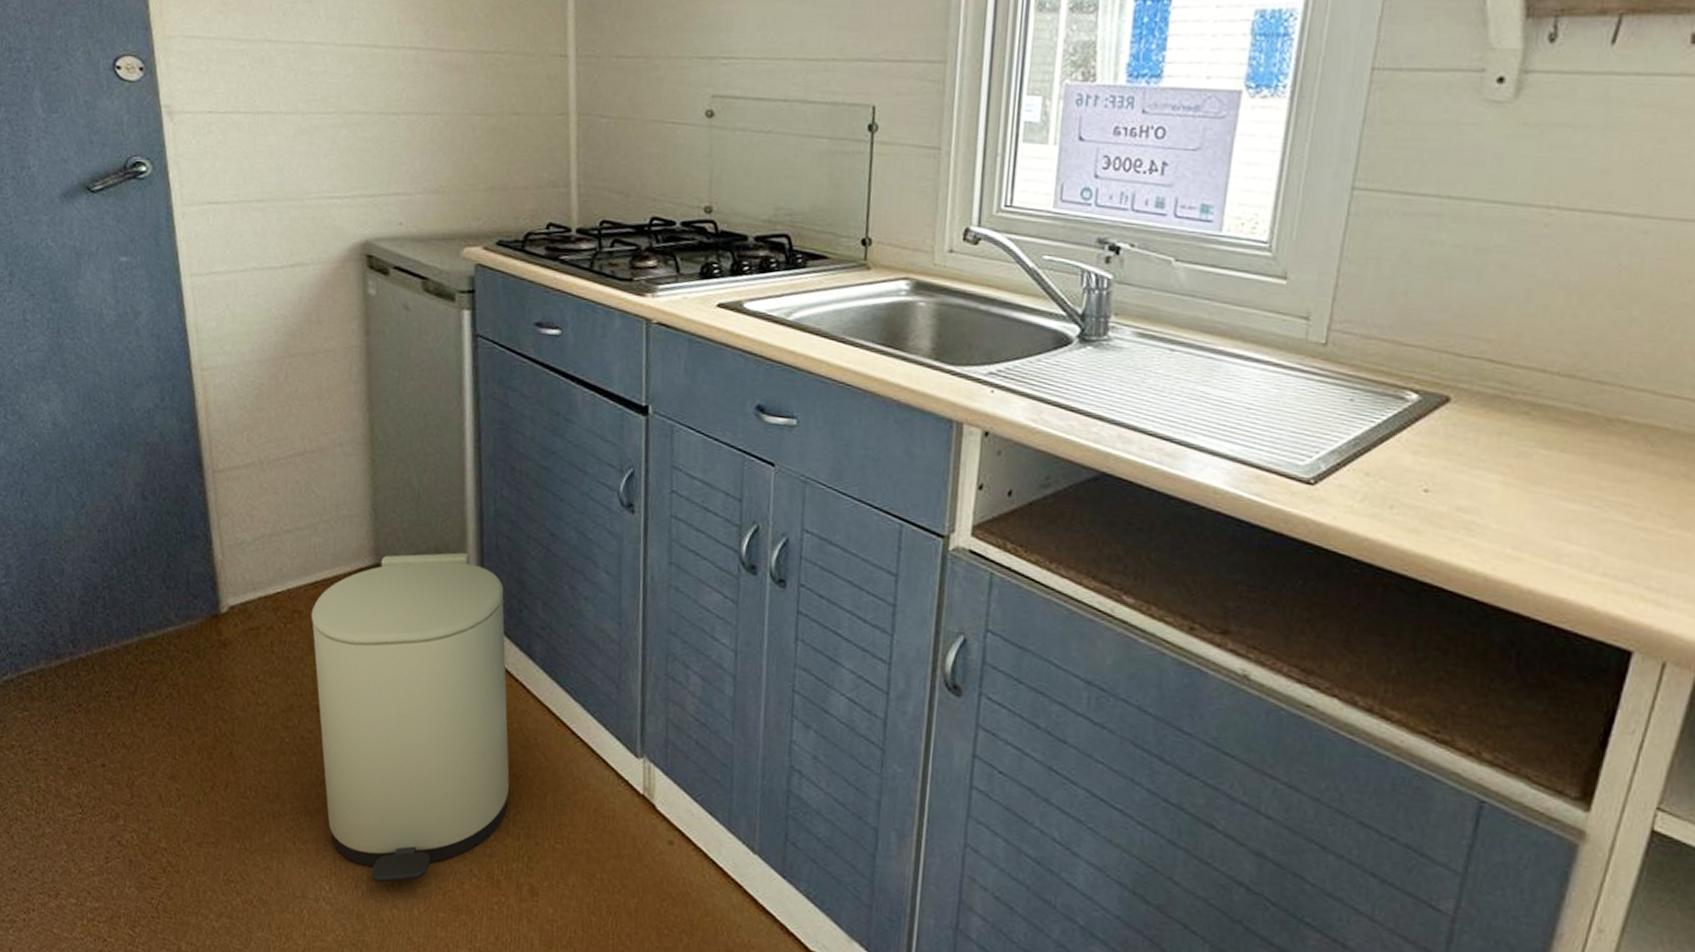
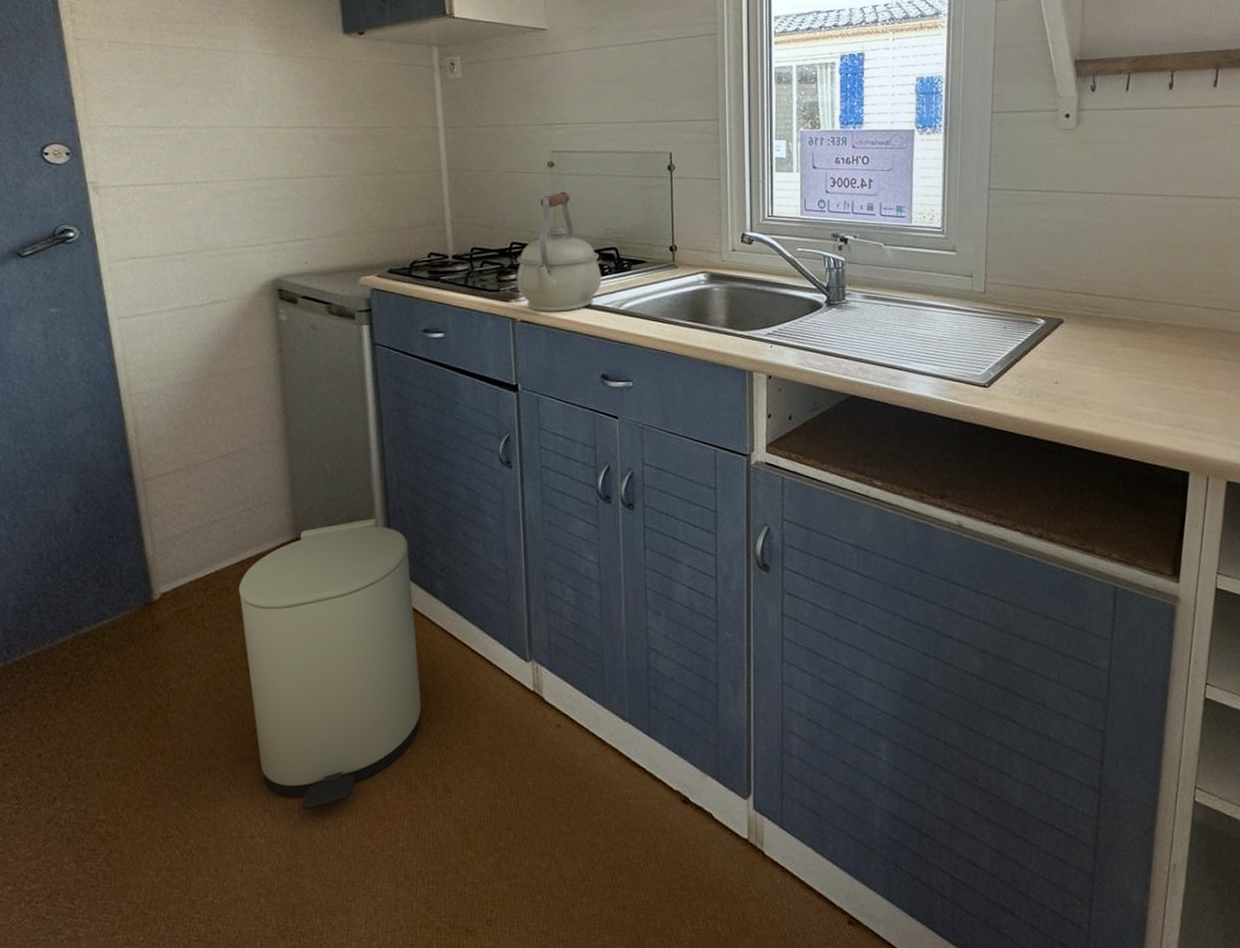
kettle: none [654,152,767,316] -> present [516,191,602,311]

